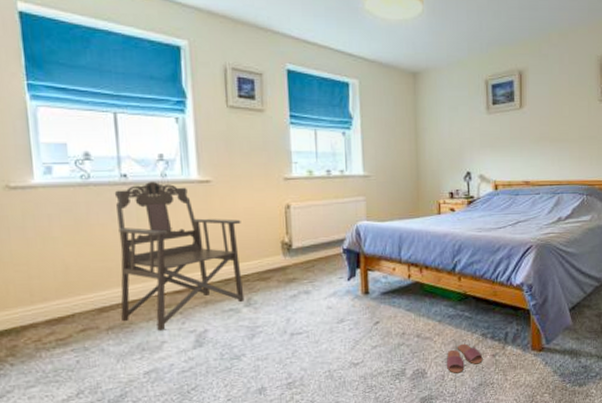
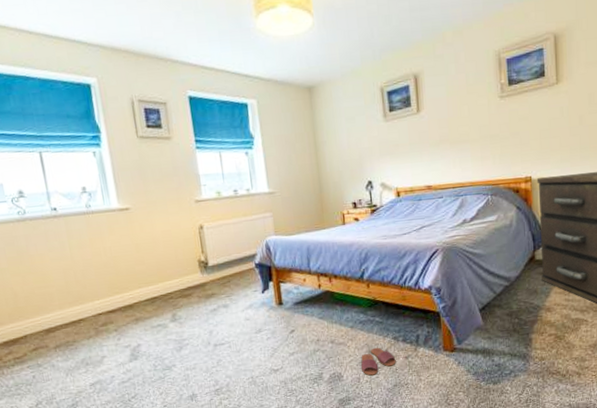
armchair: present [114,182,245,331] -> none [47,213,170,347]

